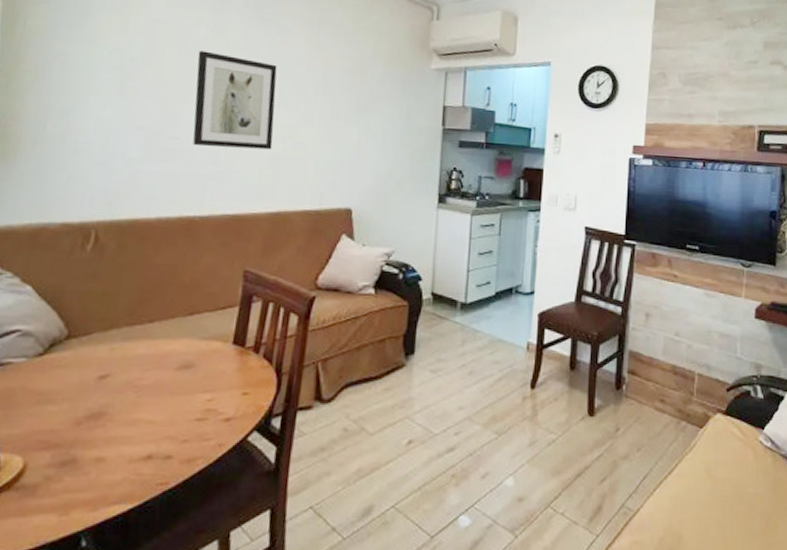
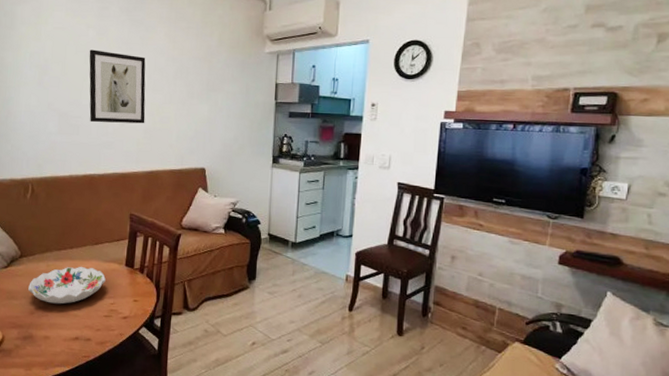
decorative bowl: none [75,347,202,407] -> present [28,266,106,304]

